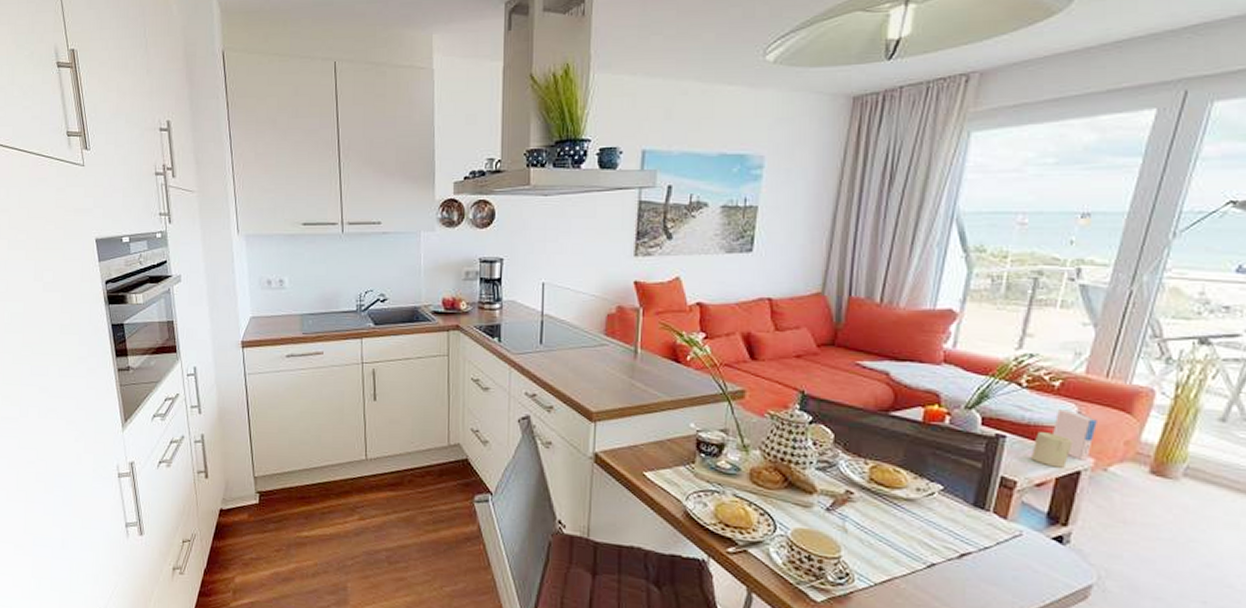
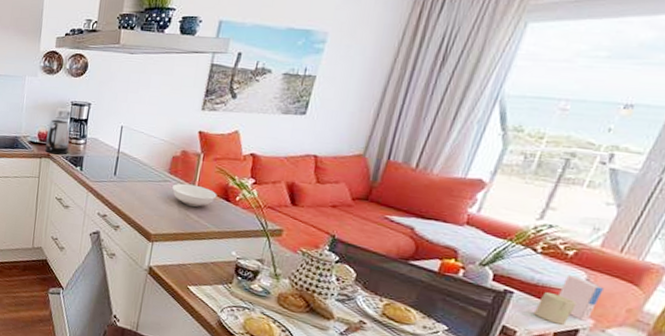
kettle: none [452,280,482,325] -> present [44,118,70,155]
bowl: none [611,346,665,373] -> present [172,183,217,207]

